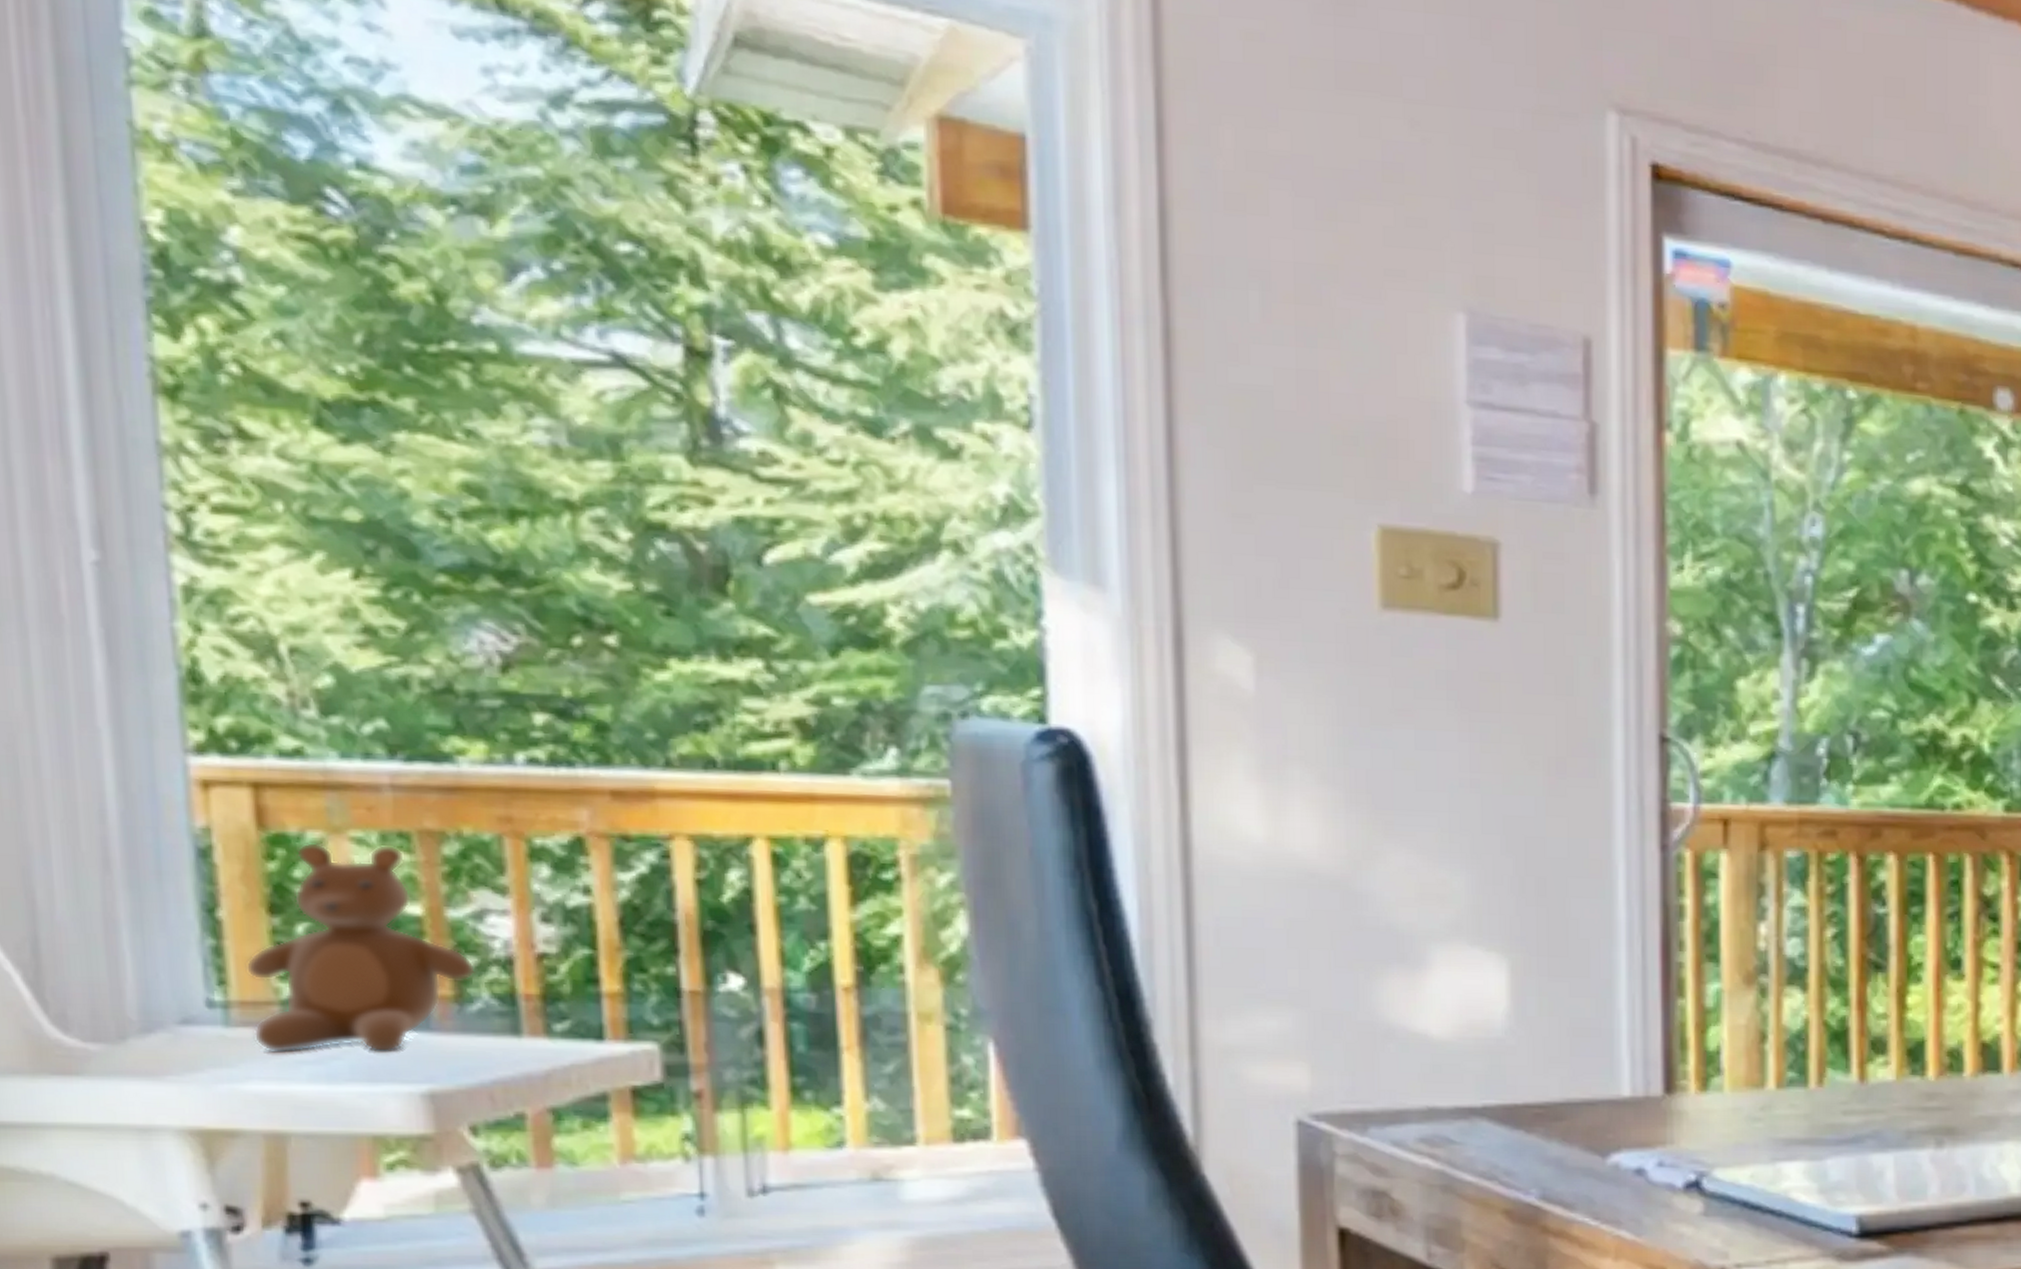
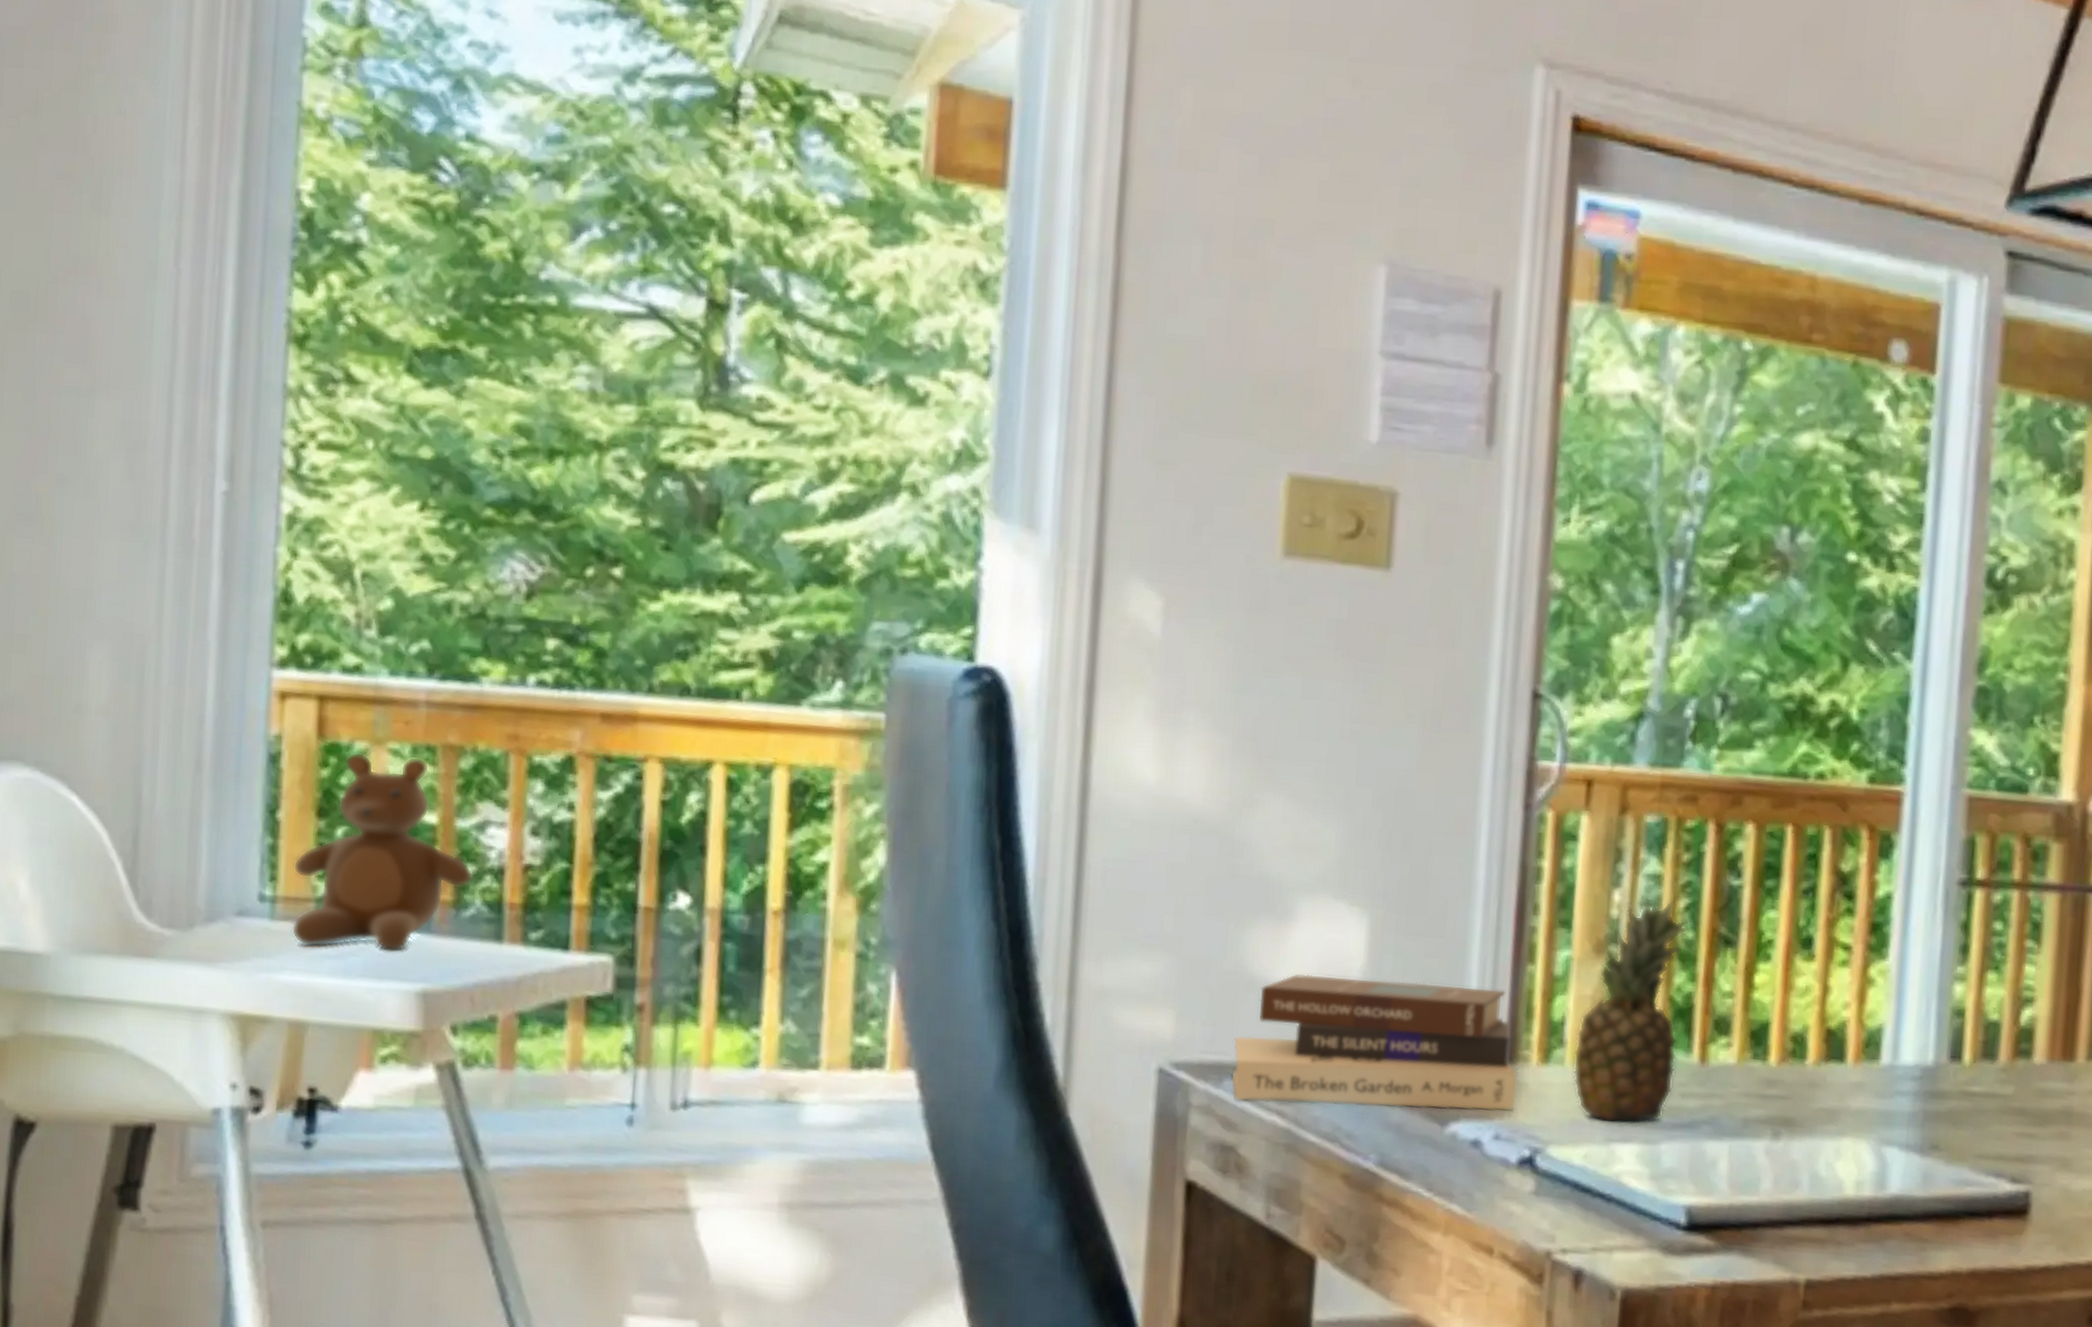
books: none [1376,1020,1677,1148] -> present [1231,974,1518,1111]
fruit: none [1732,929,1841,1144] -> present [1573,898,1692,1124]

